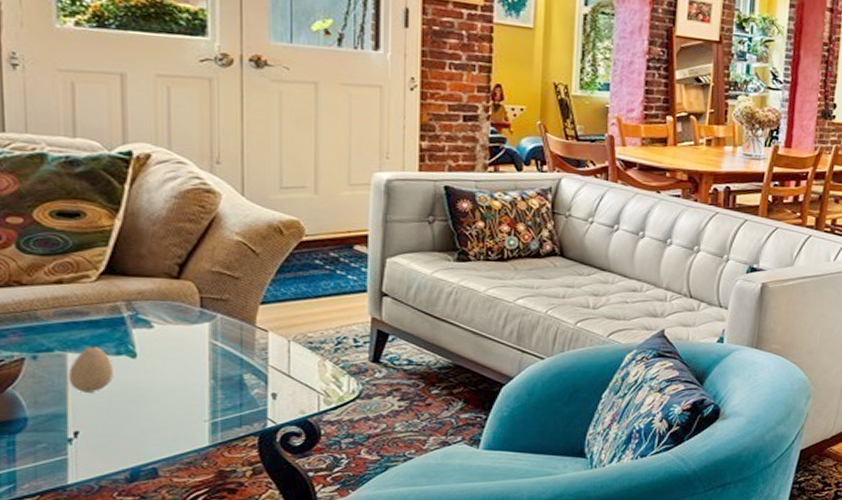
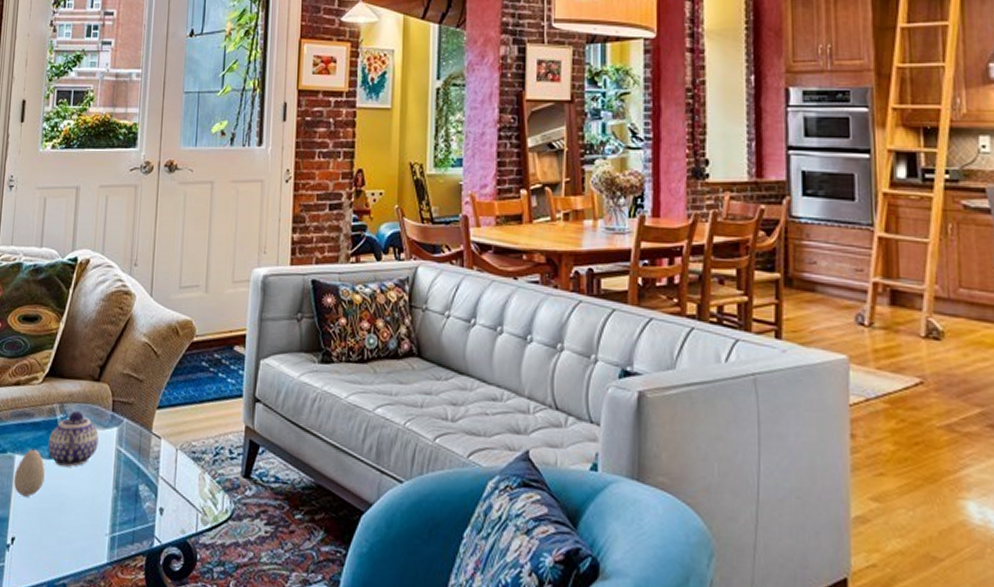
teapot: none [114,308,185,362] -> present [48,411,99,467]

